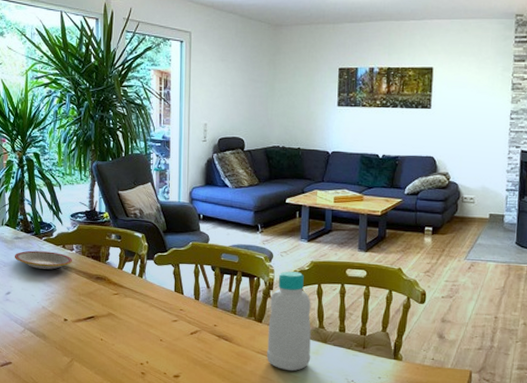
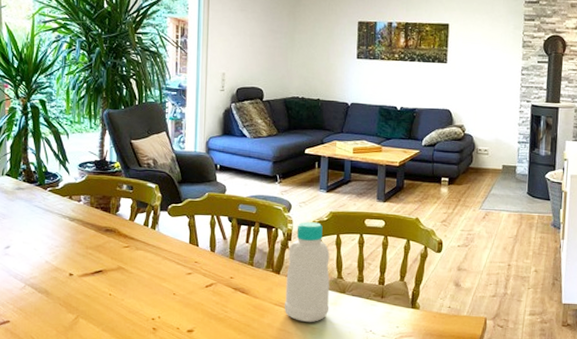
plate: present [14,250,73,270] -> none [15,202,81,222]

